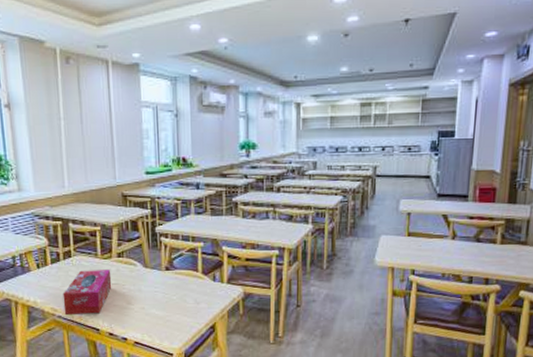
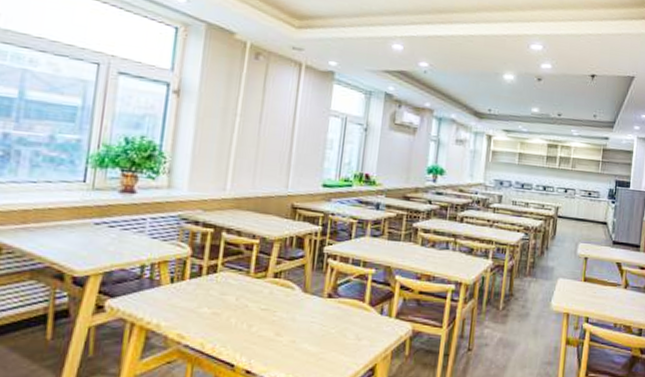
tissue box: present [62,270,112,316] -> none [193,290,263,345]

